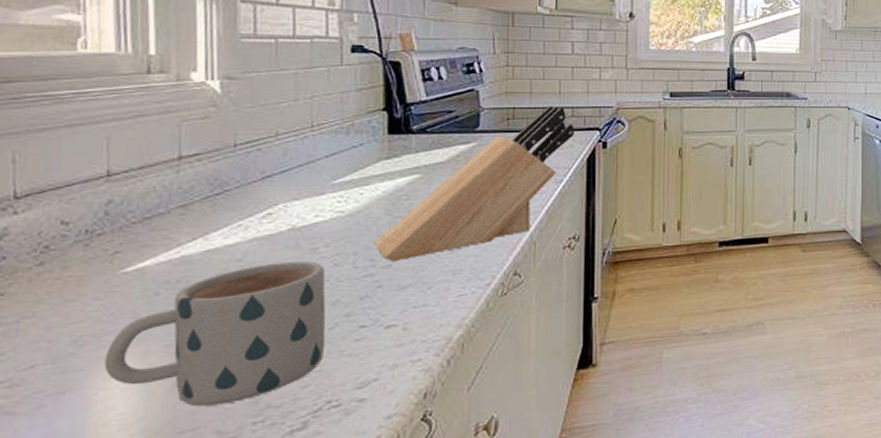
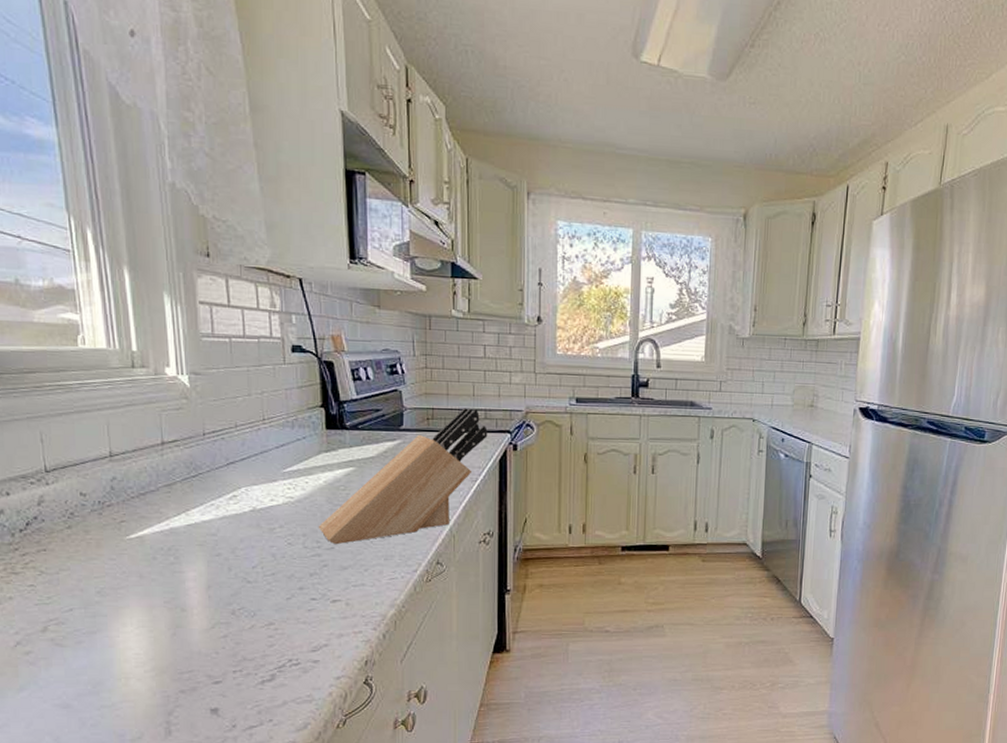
mug: present [104,260,326,407] -> none [121,538,285,654]

